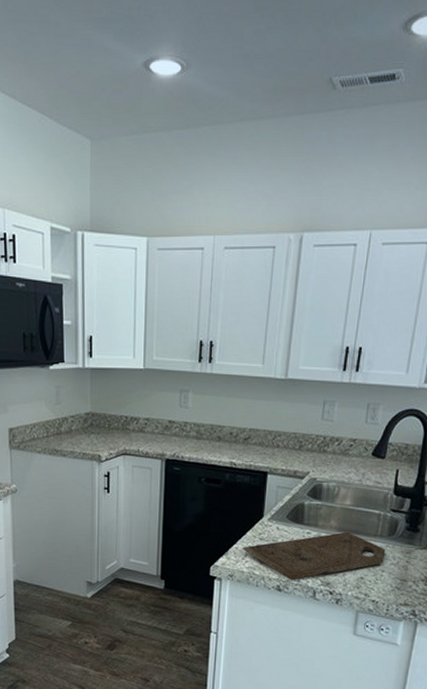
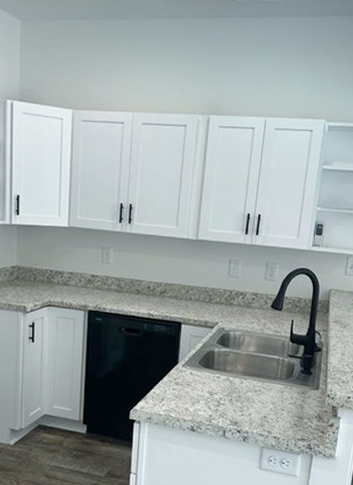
cutting board: present [242,532,386,581] -> none [159,375,285,421]

